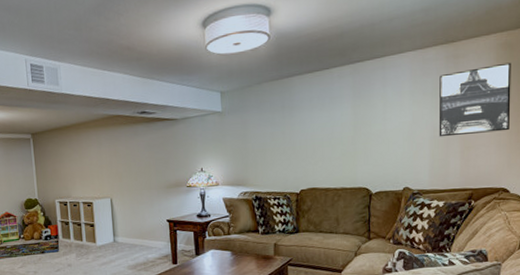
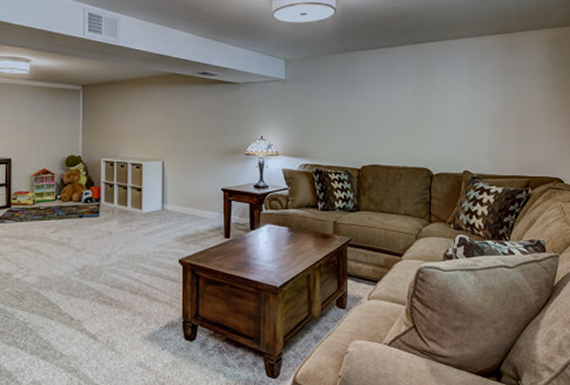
wall art: present [438,62,511,137] -> none [496,57,562,123]

